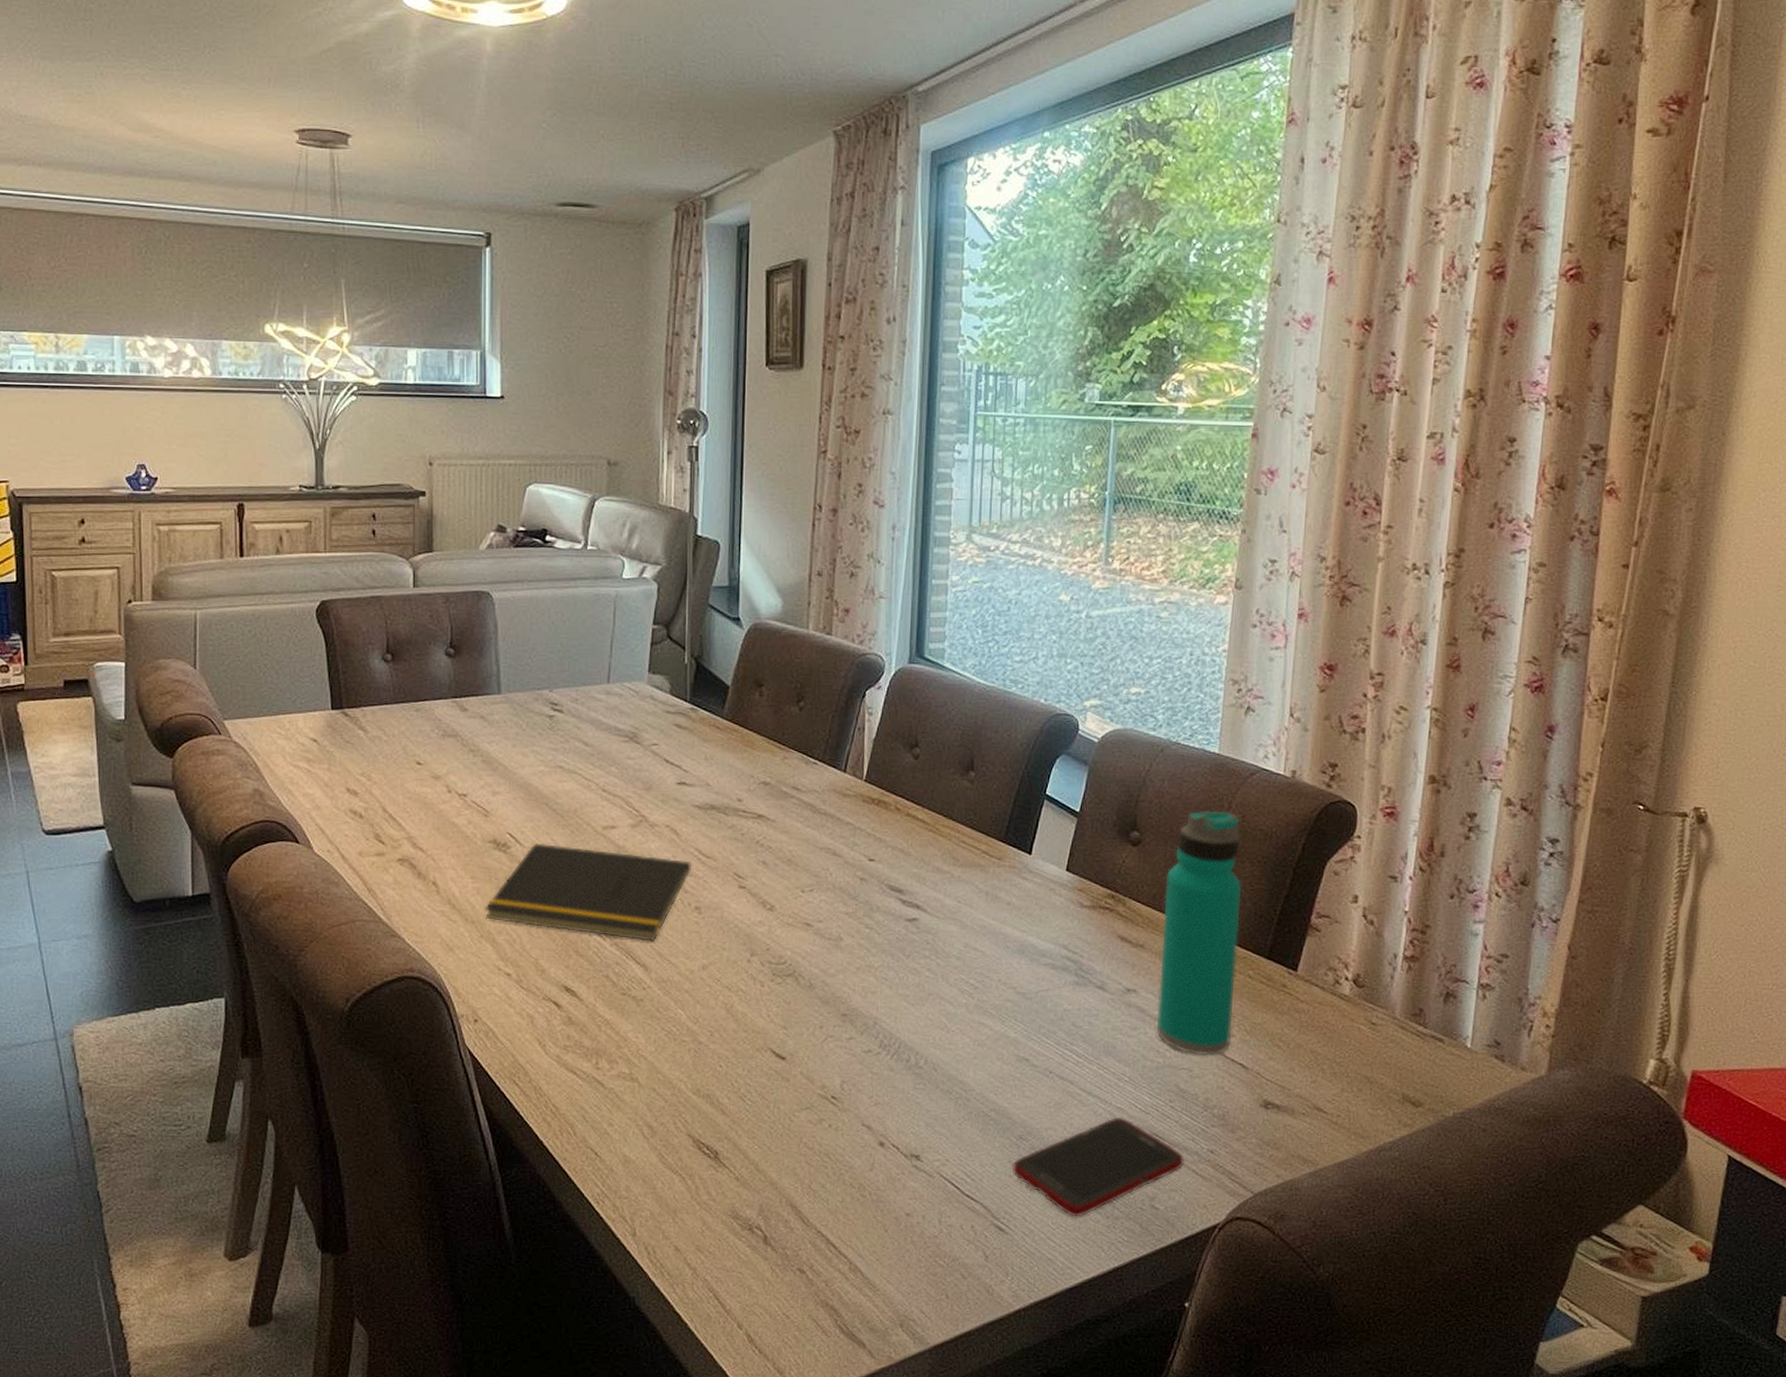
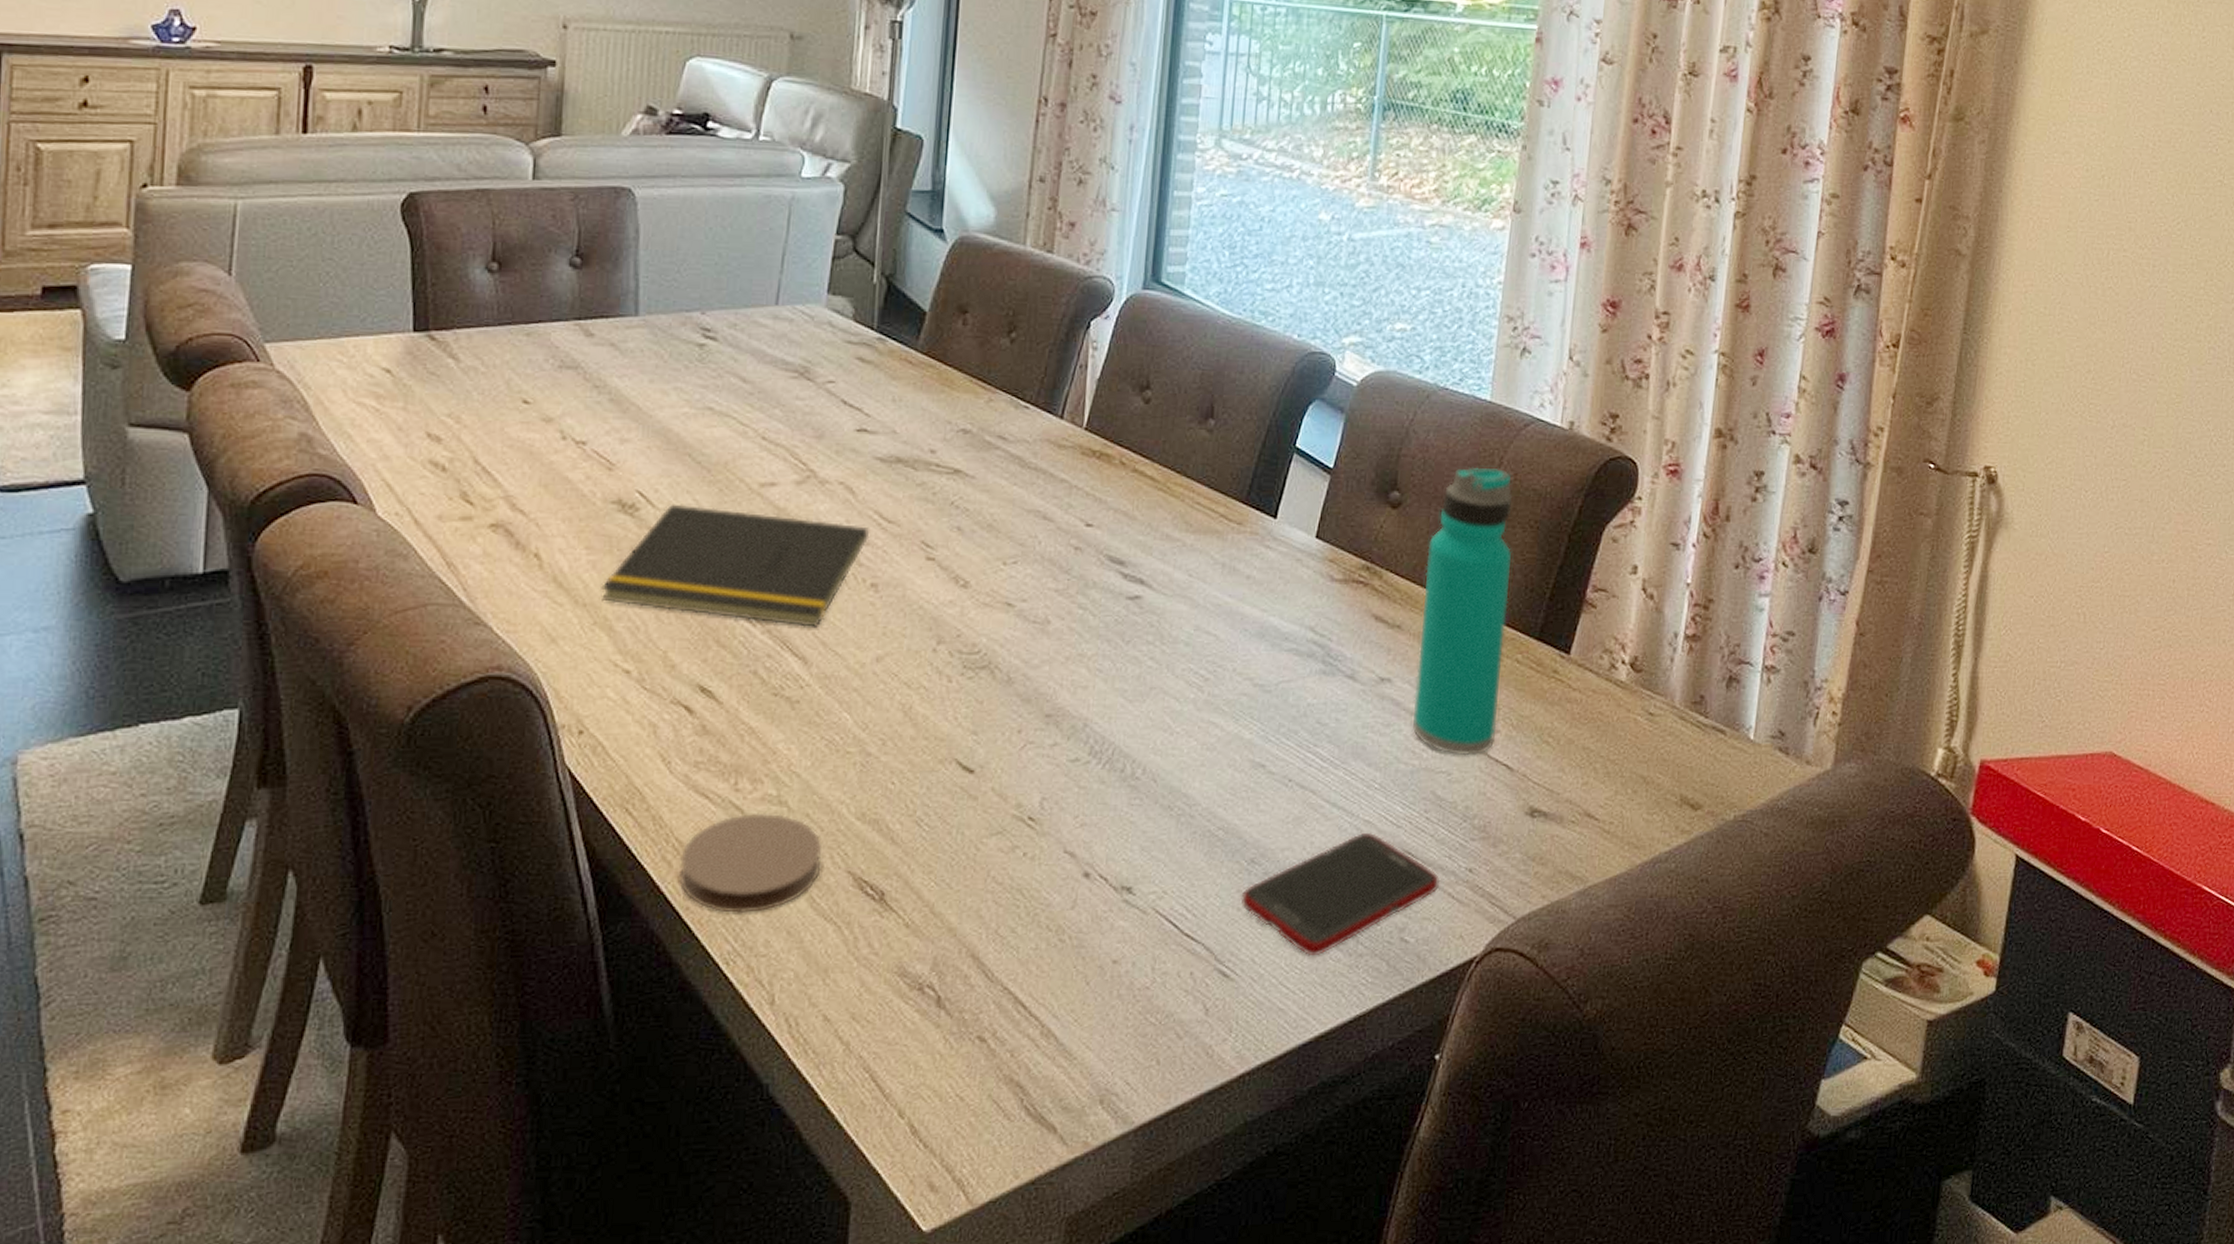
coaster: none [557,1086,667,1165] -> present [679,812,823,914]

